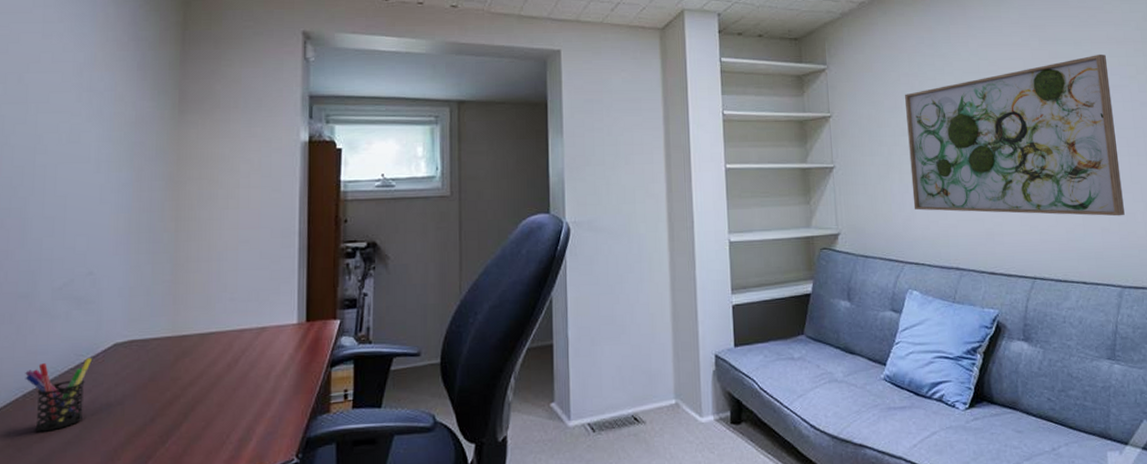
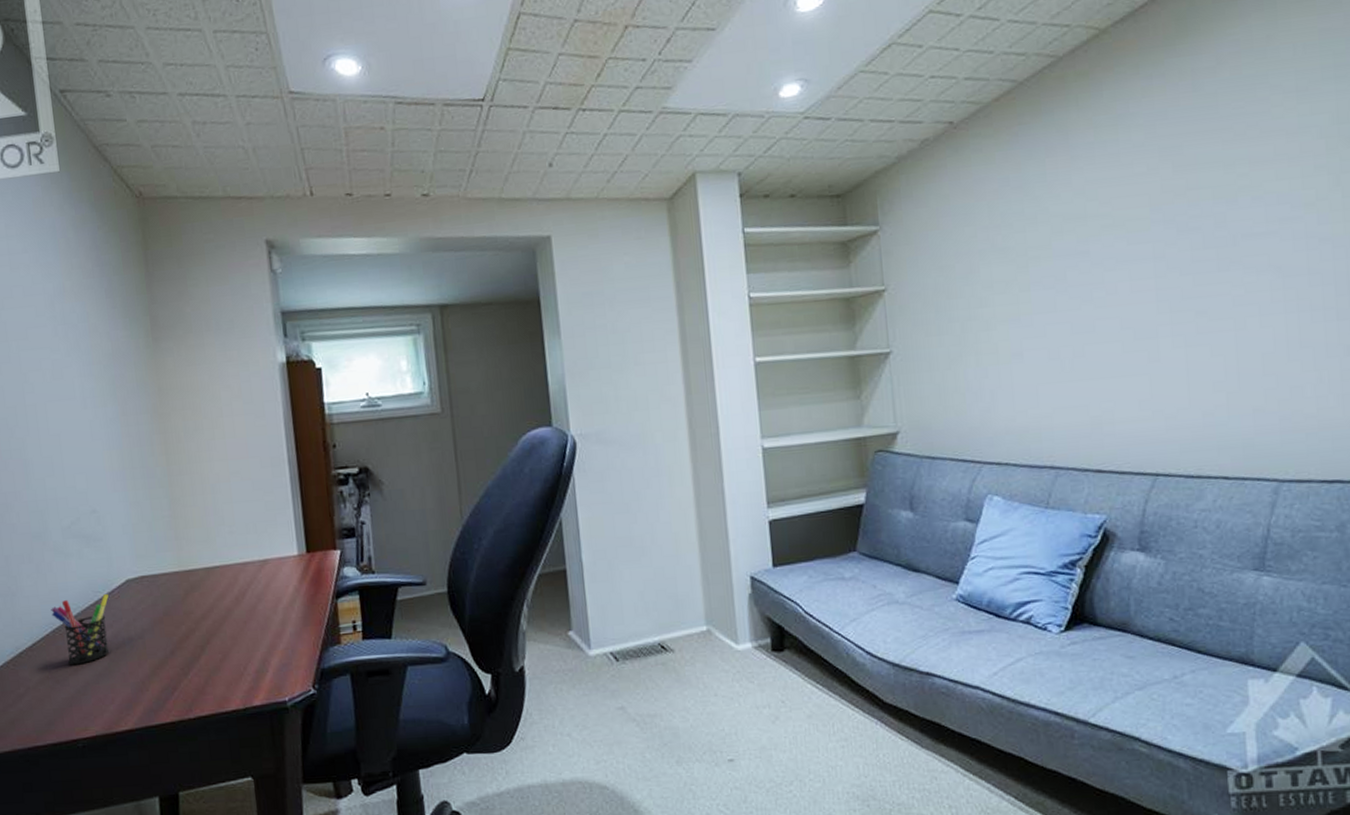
wall art: present [905,54,1125,217] -> none [983,177,1288,399]

